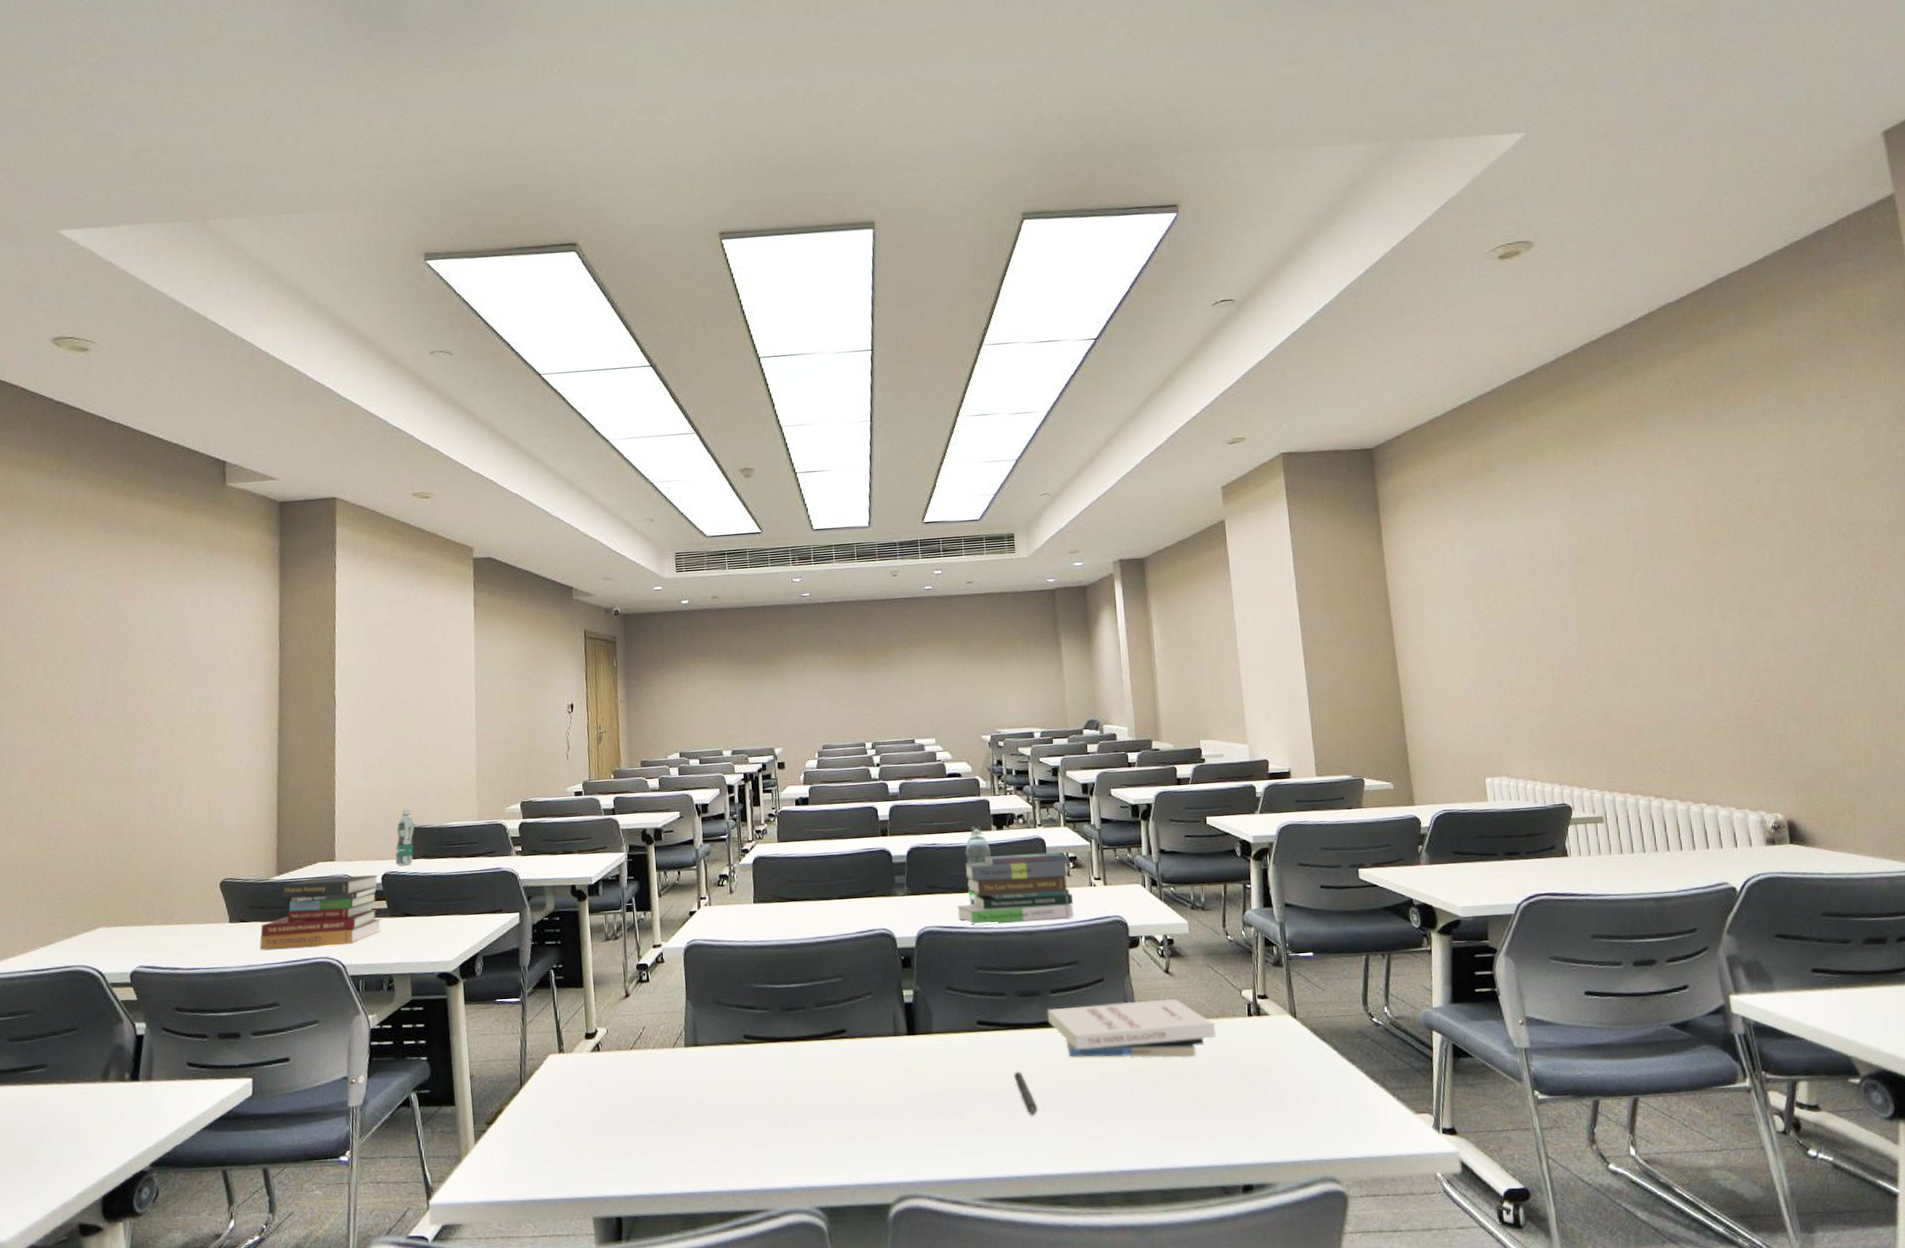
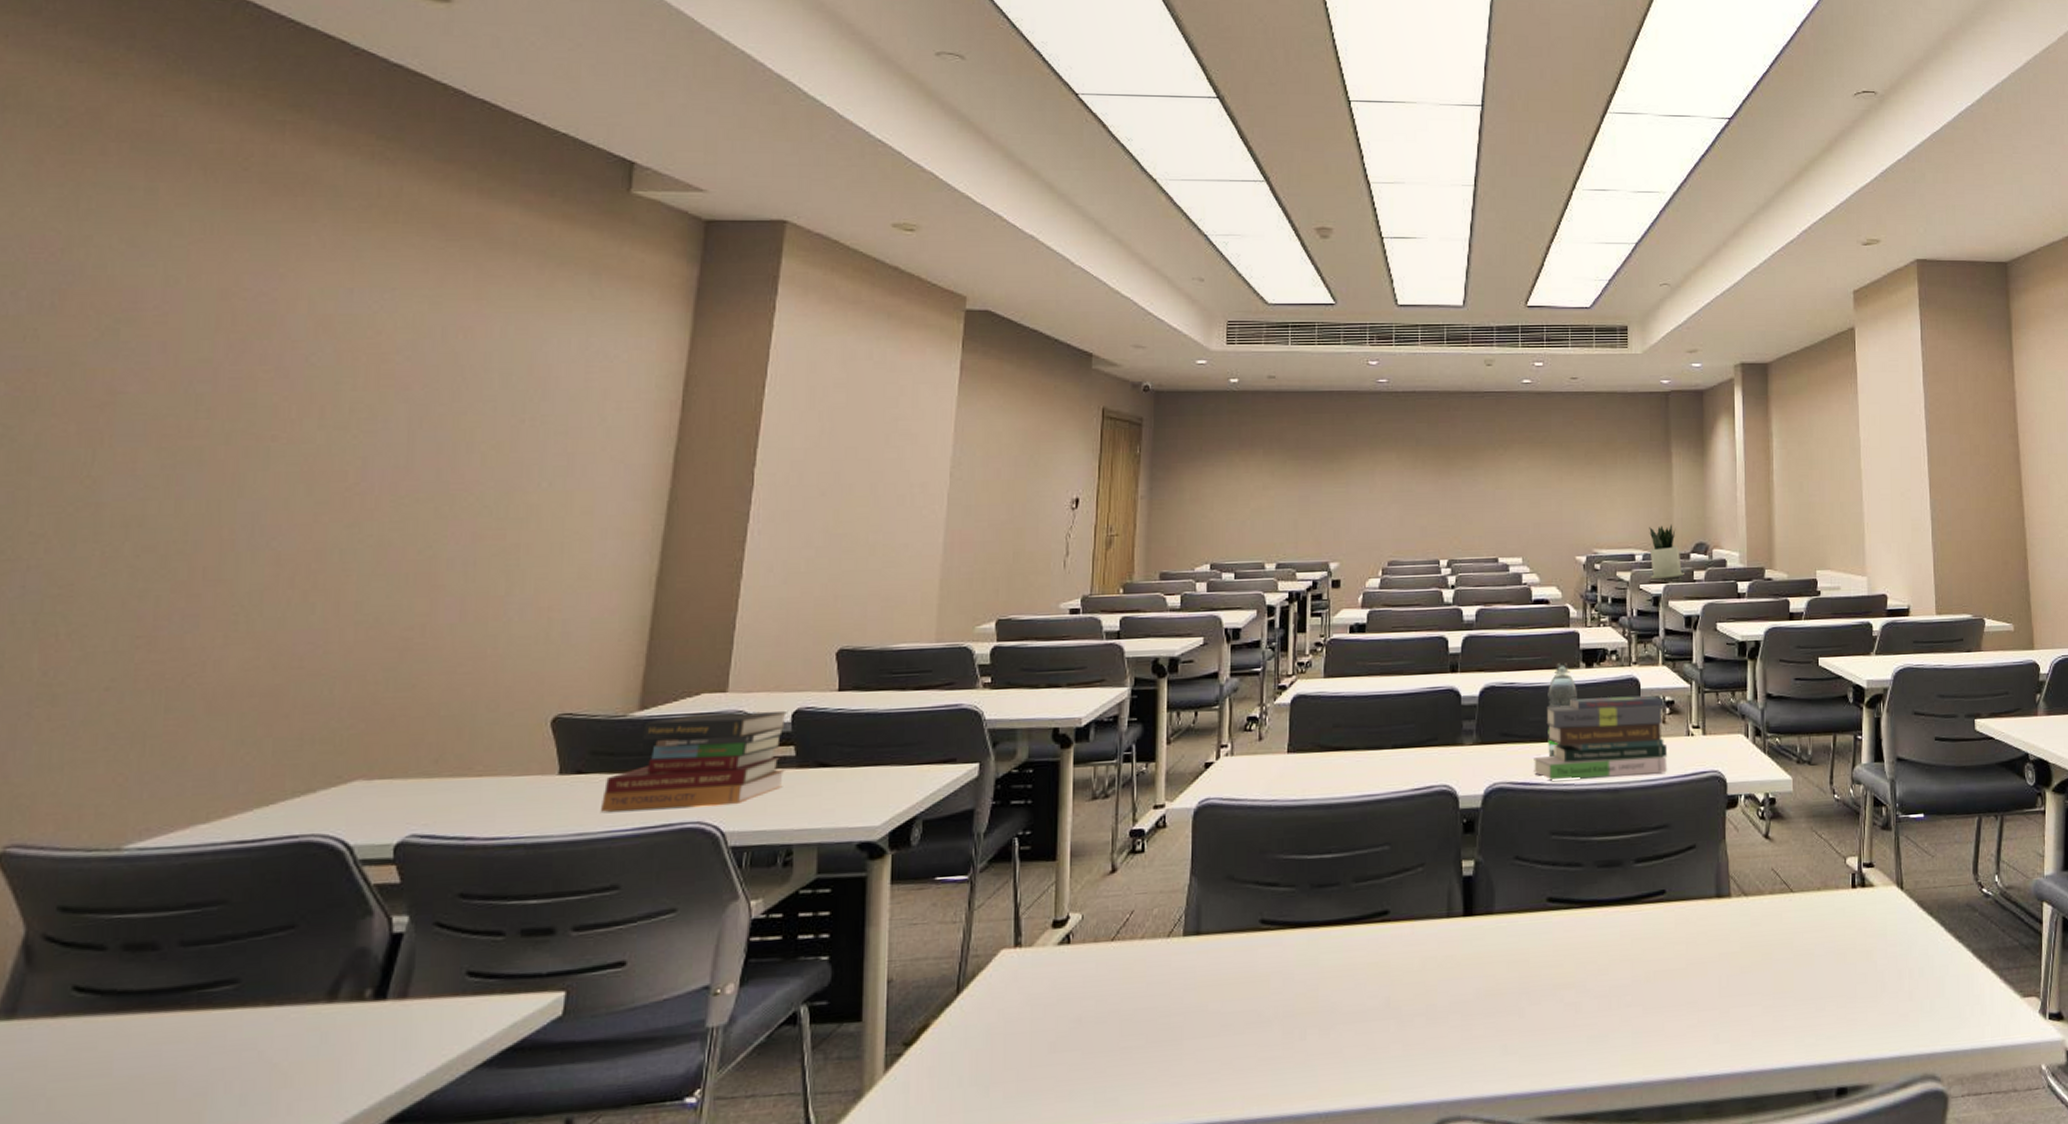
bottle: present [395,808,415,866] -> none [814,624,846,701]
pen: present [1014,1071,1038,1115] -> none [1586,958,1612,1012]
planter: none [1044,704,1079,754] -> present [1649,524,1684,580]
books: present [1047,998,1216,1058] -> none [1629,867,1817,941]

